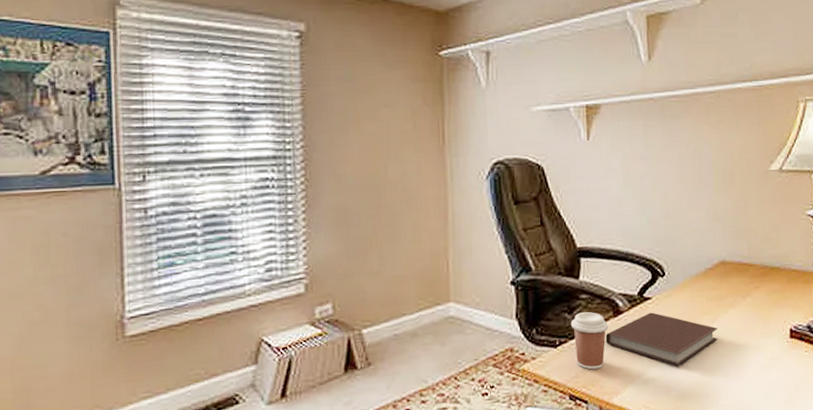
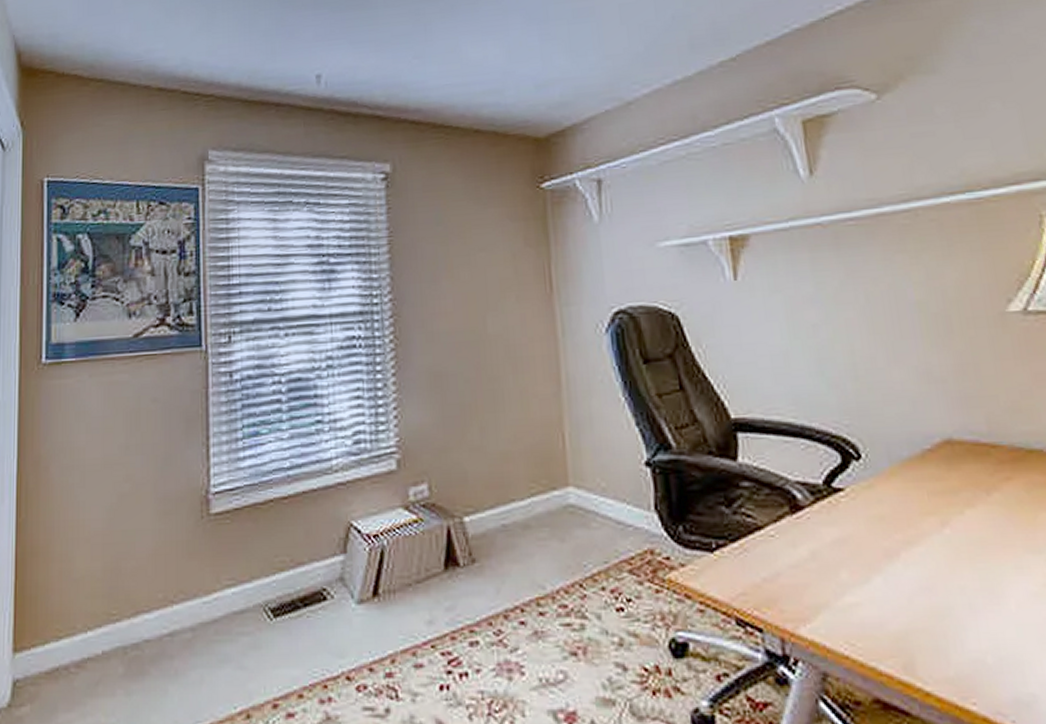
coffee cup: present [570,312,608,370] -> none [730,505,784,586]
notebook: present [605,312,718,367] -> none [780,509,953,589]

